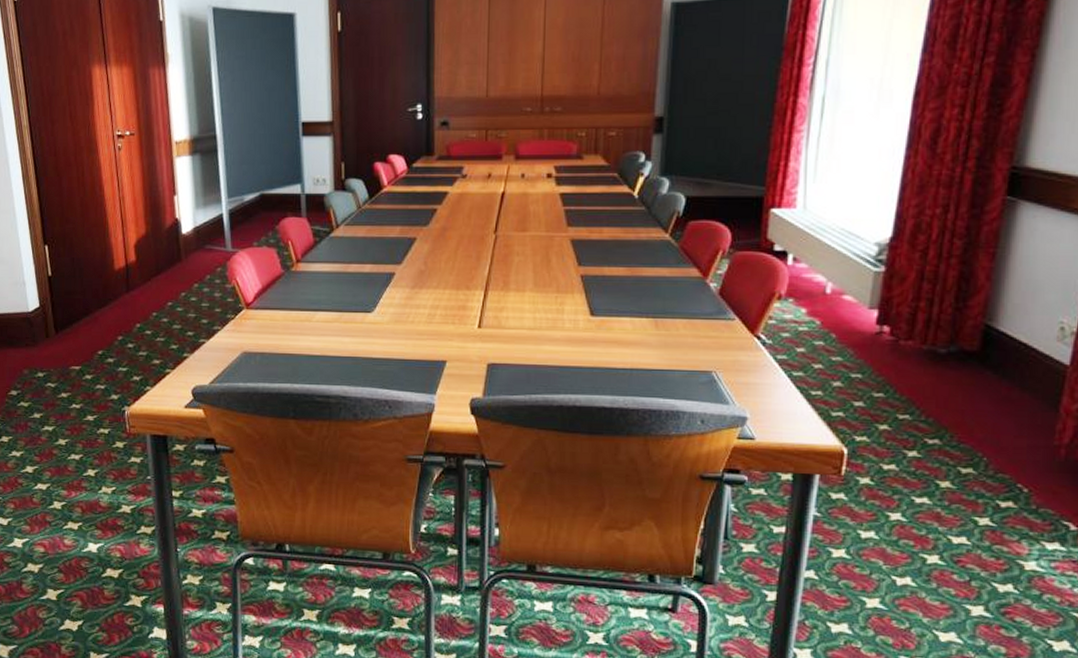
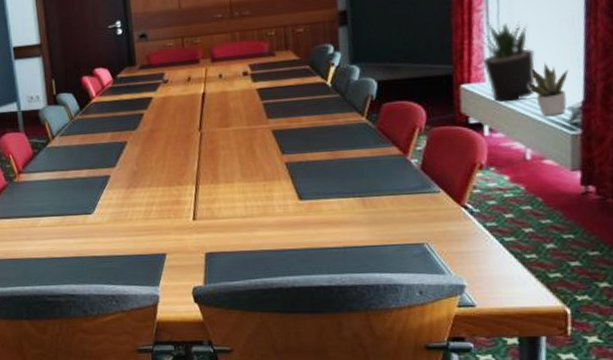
planter: none [796,144,849,230] -> present [481,22,536,102]
potted plant: none [839,194,882,251] -> present [528,63,569,117]

